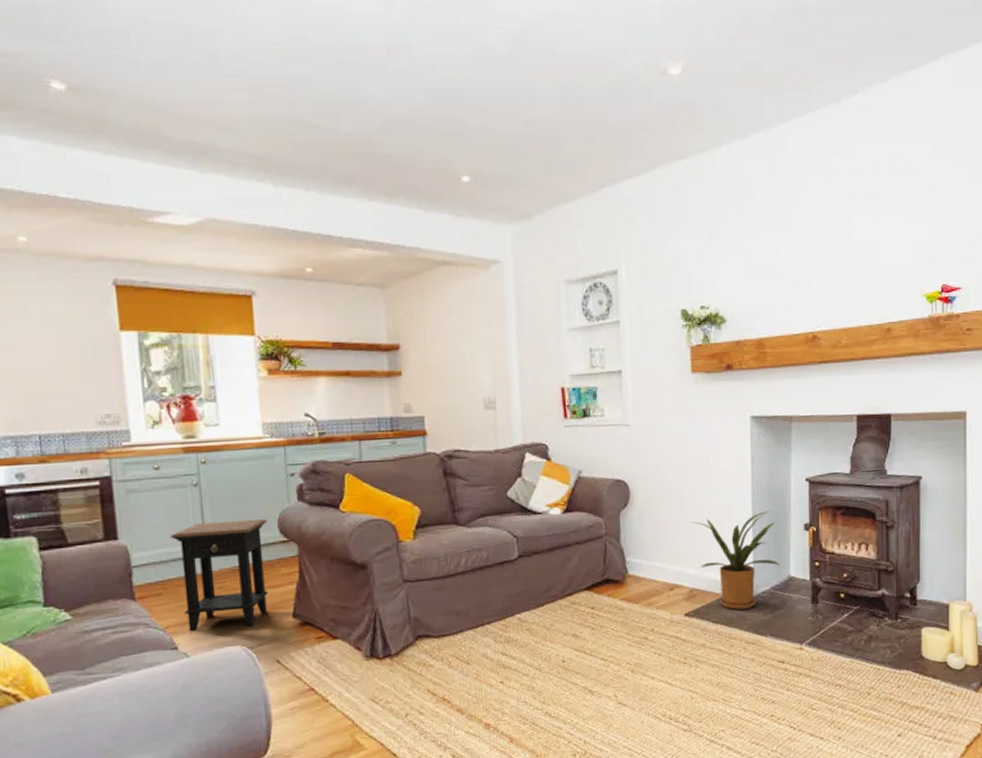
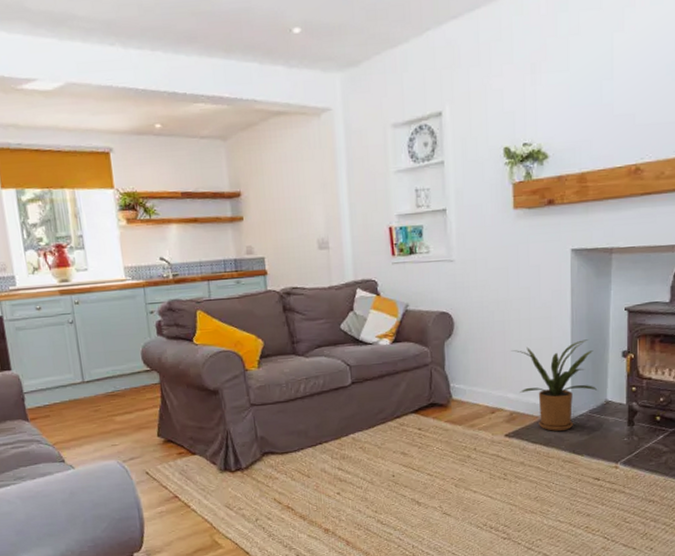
side table: present [170,519,269,632] -> none [53,352,137,448]

